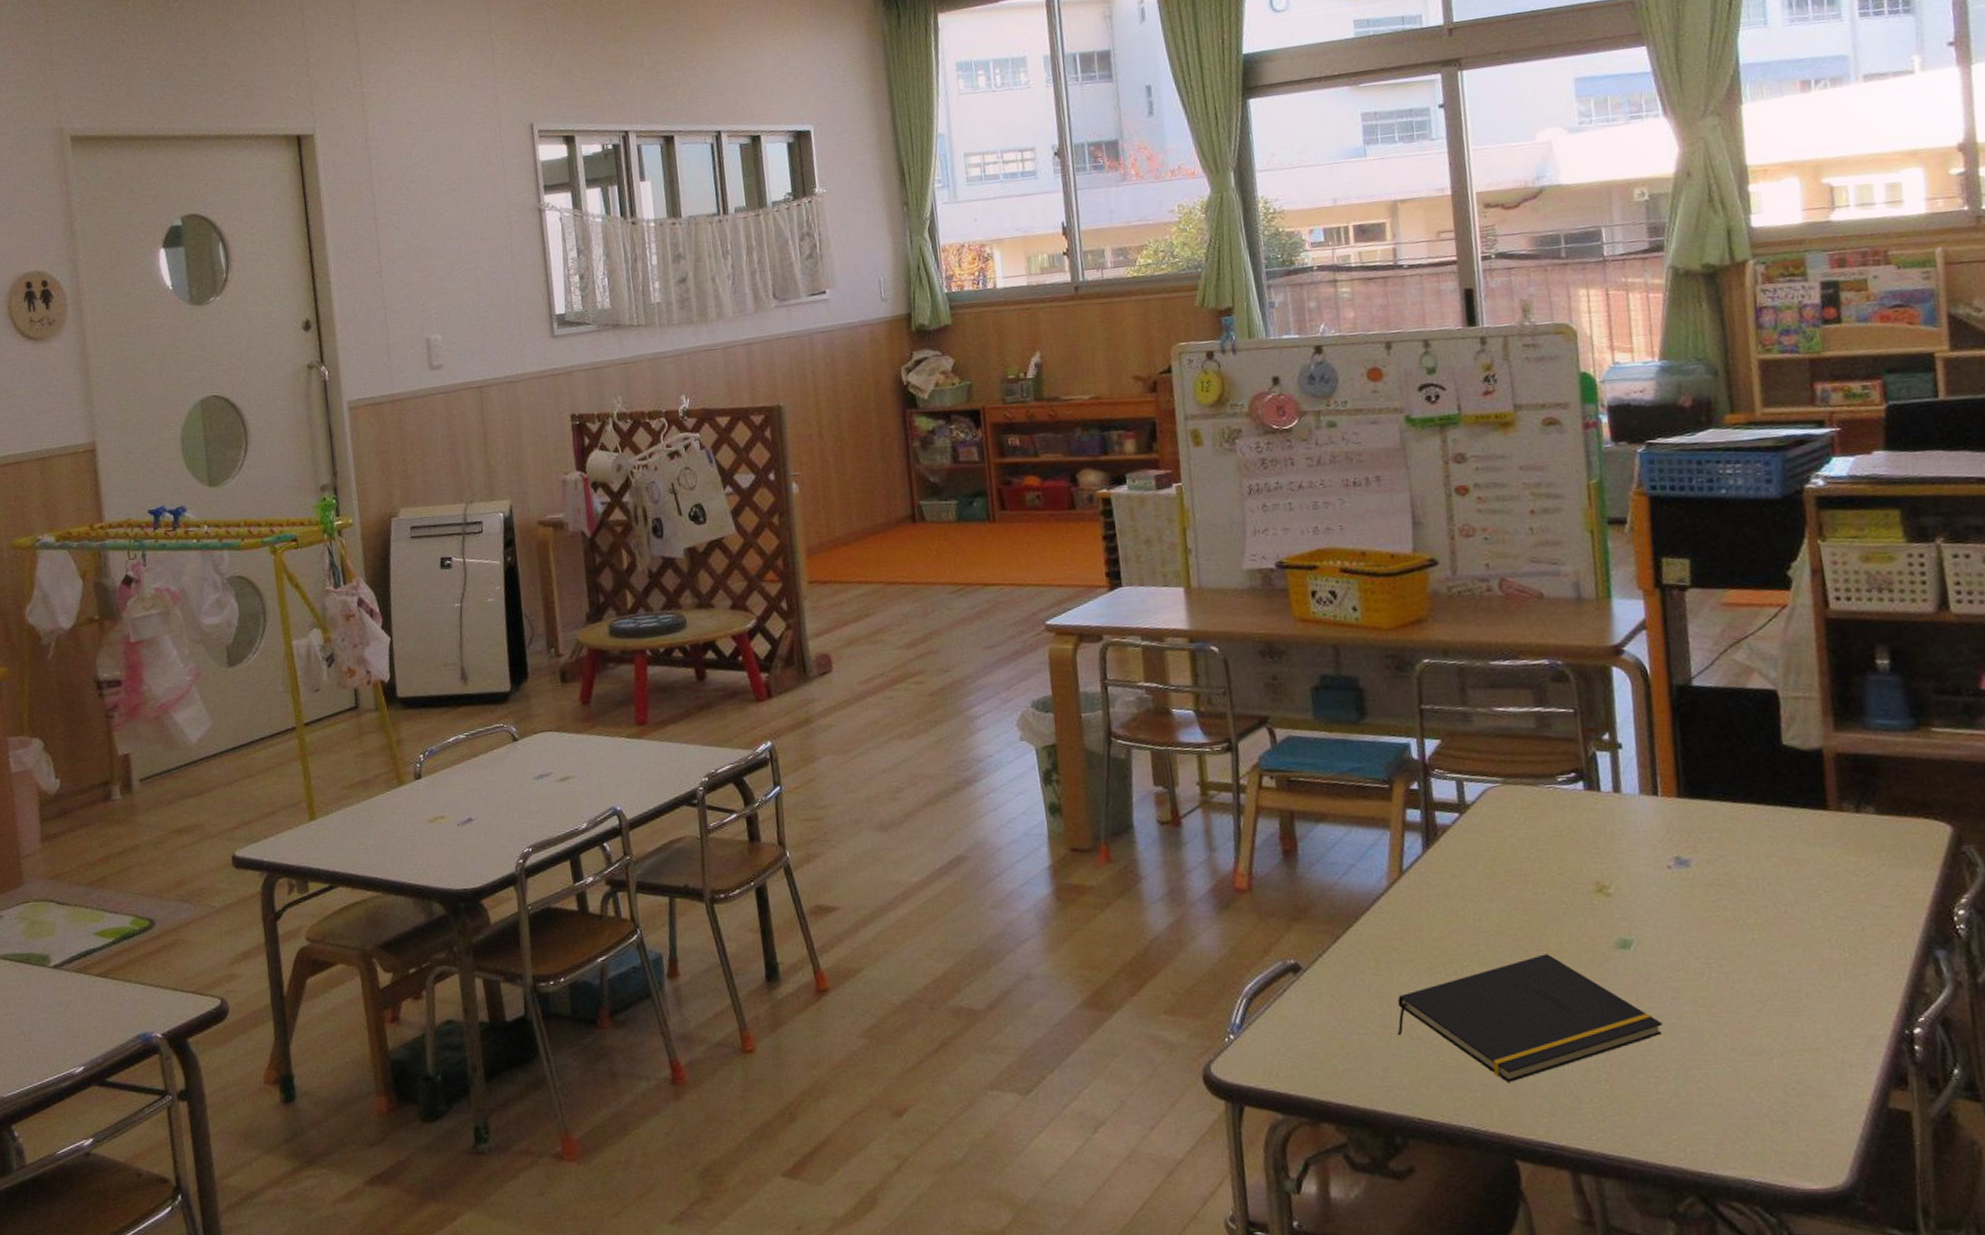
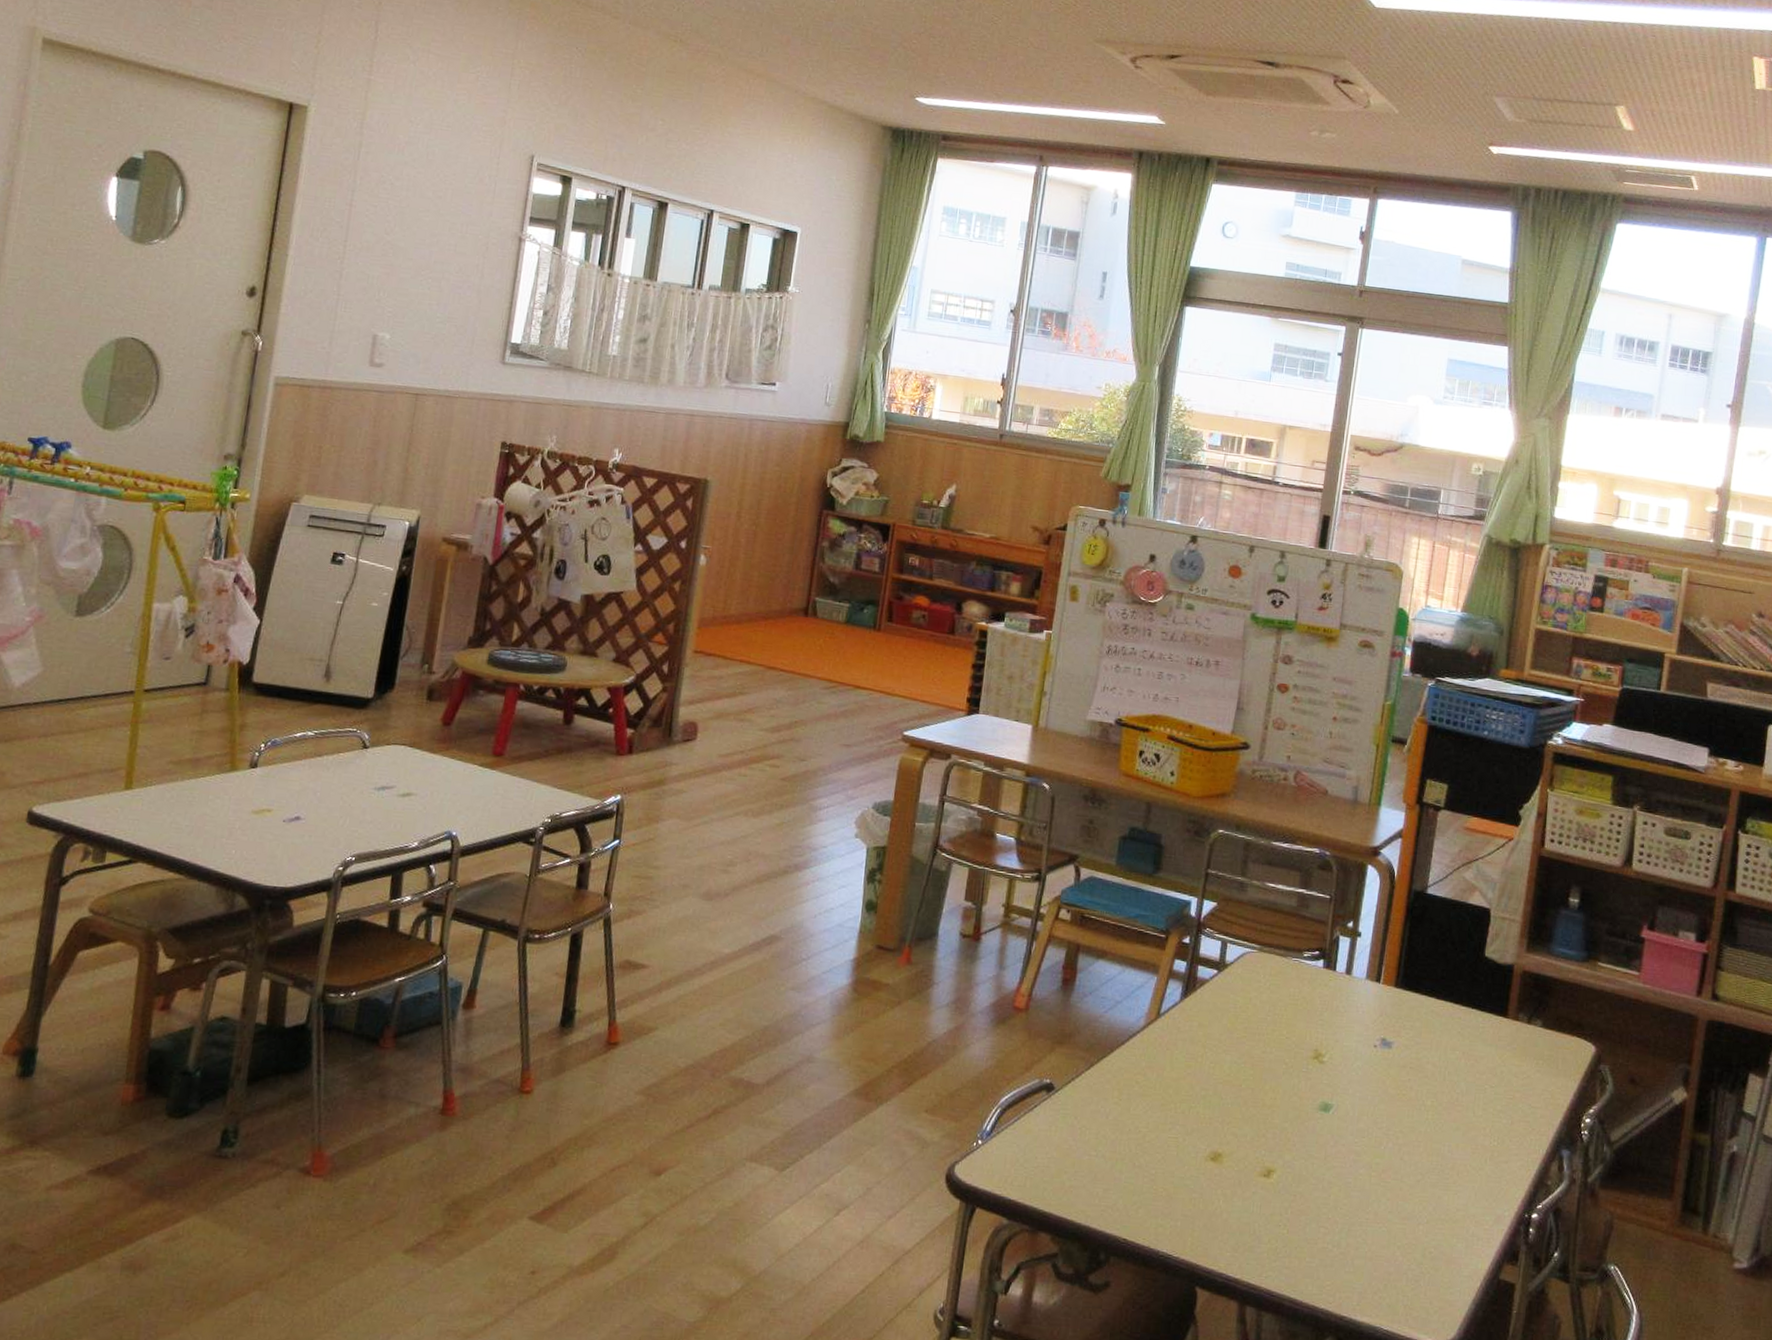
notepad: present [1397,954,1663,1082] -> none [1122,1106,1341,1216]

